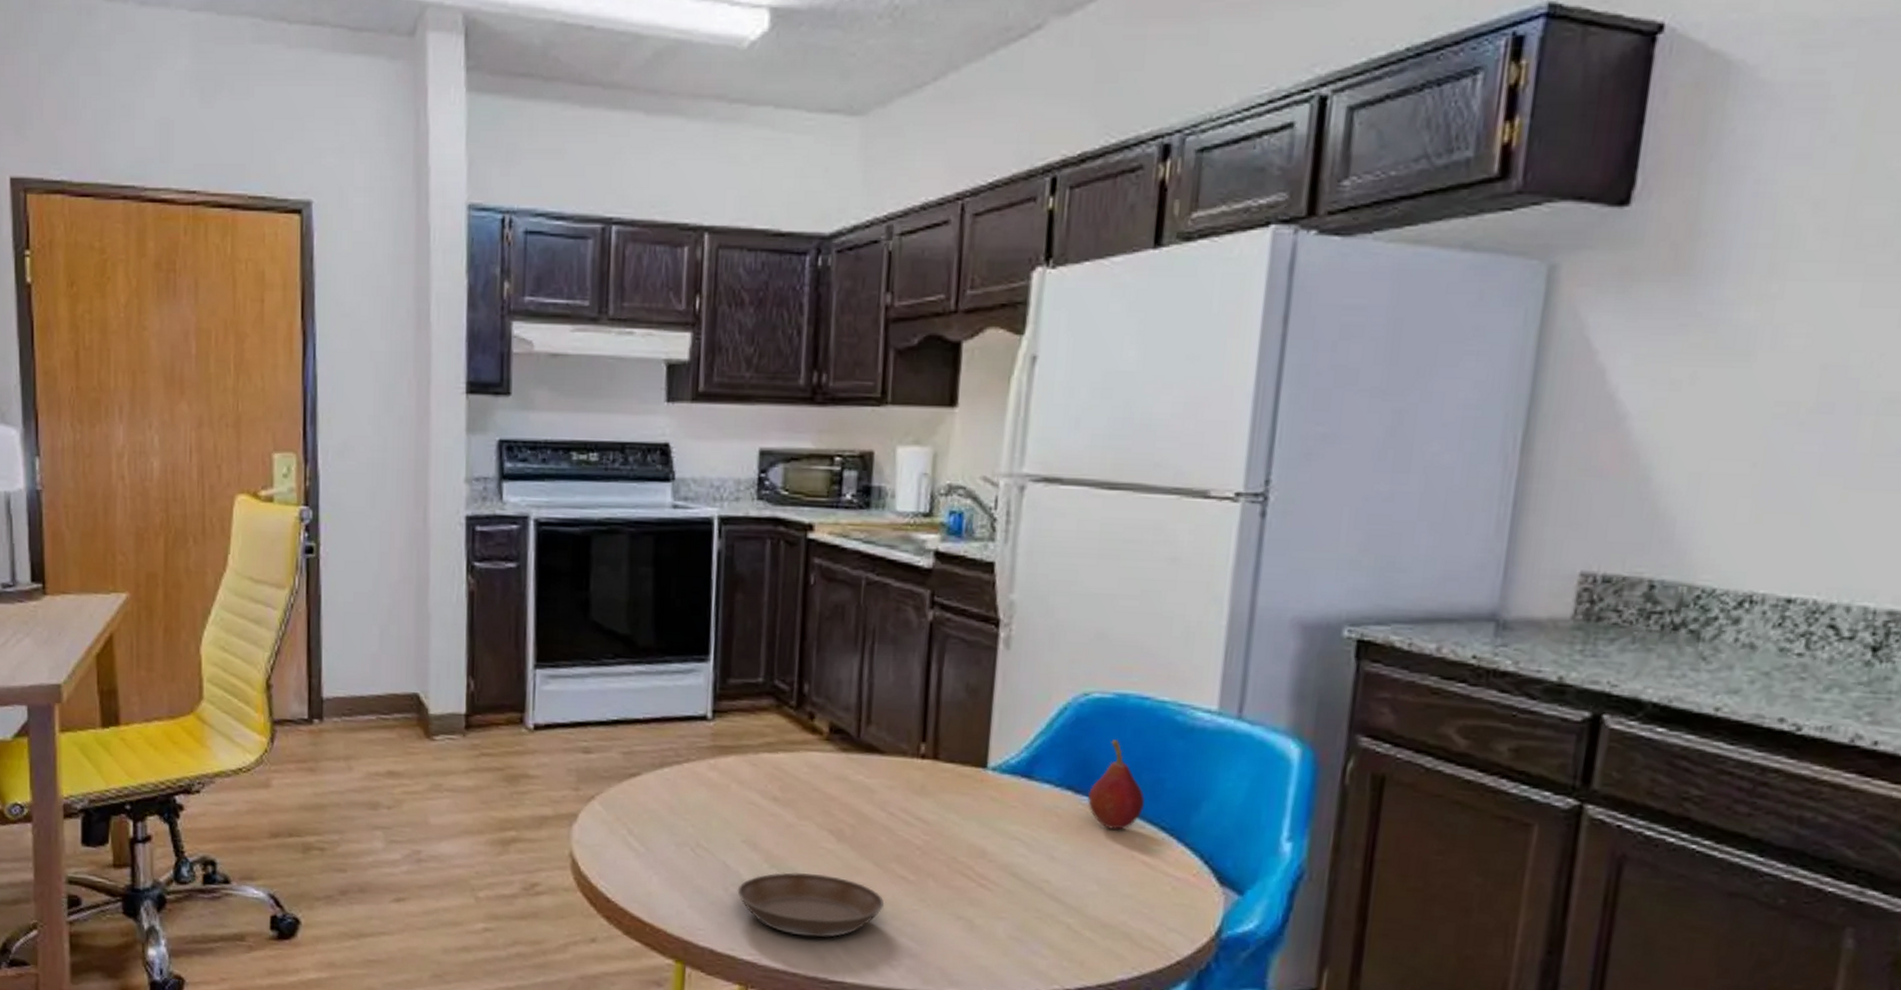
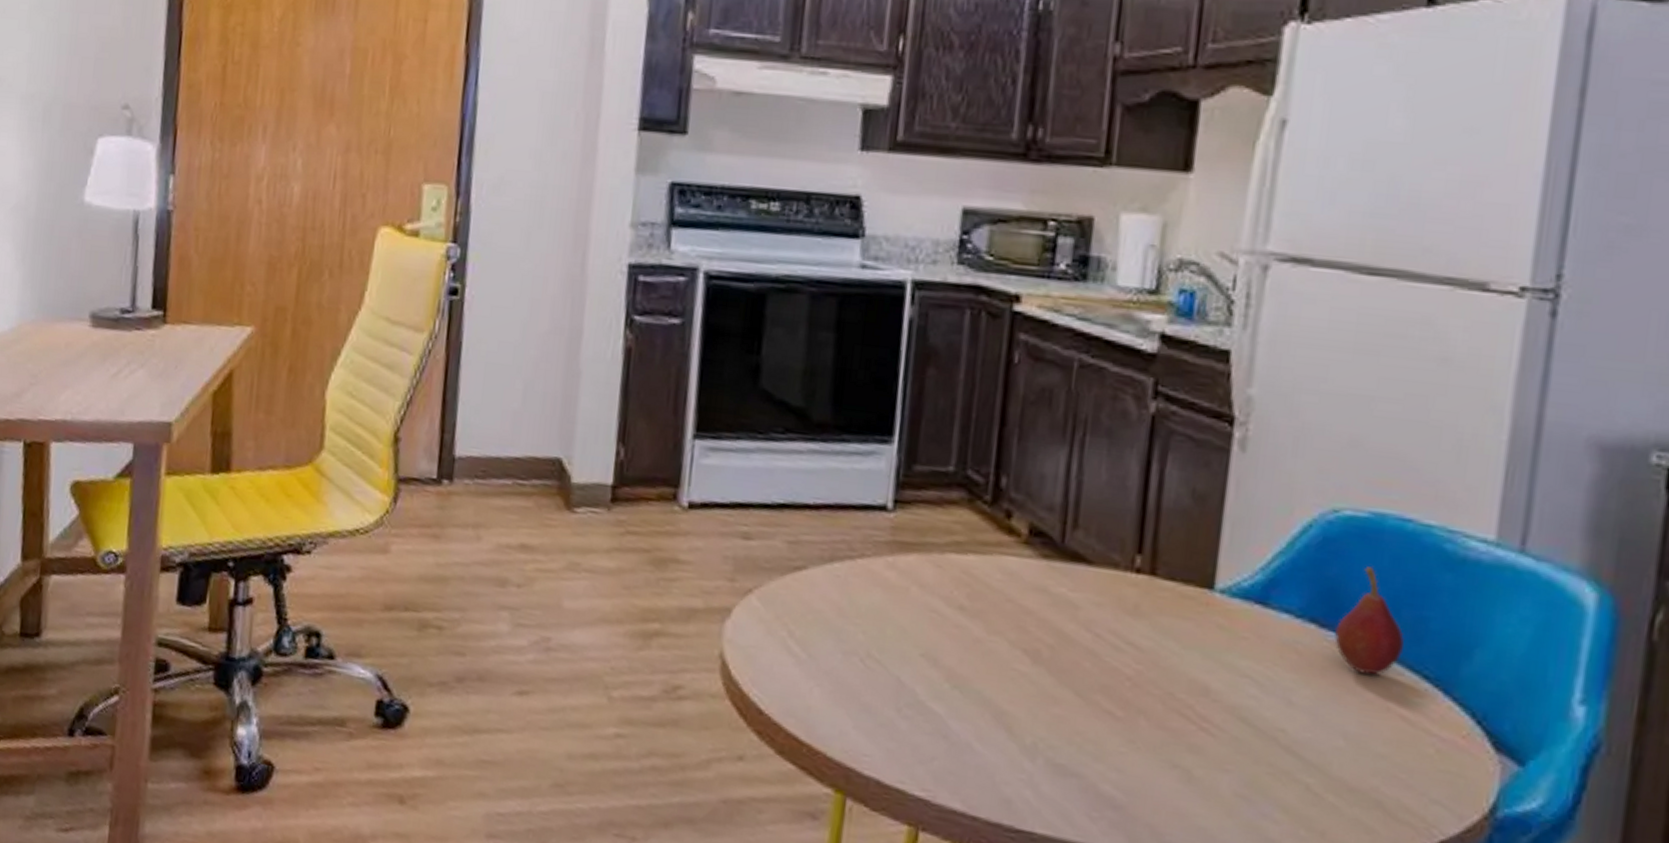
saucer: present [737,872,885,938] -> none [911,695,1086,777]

